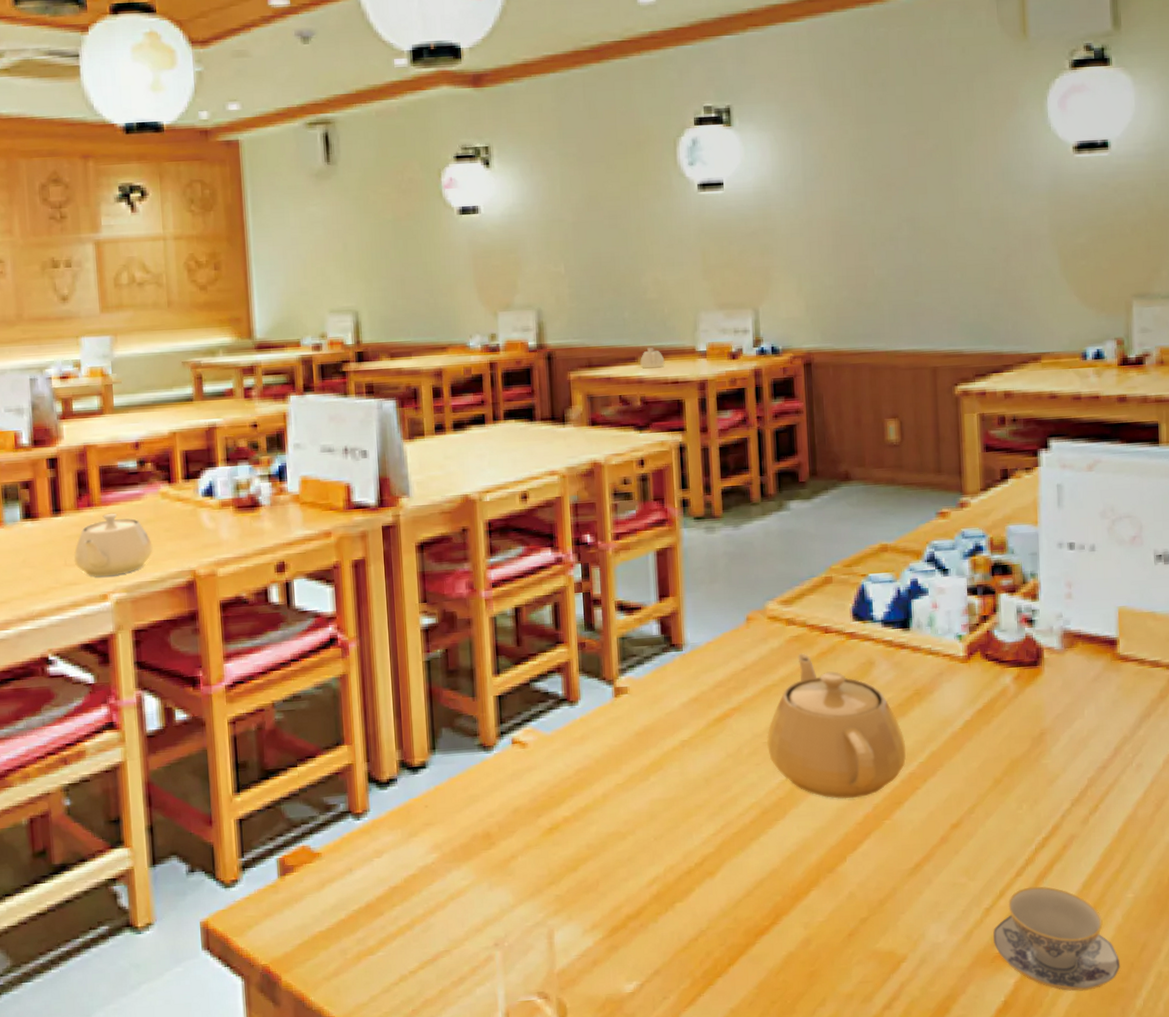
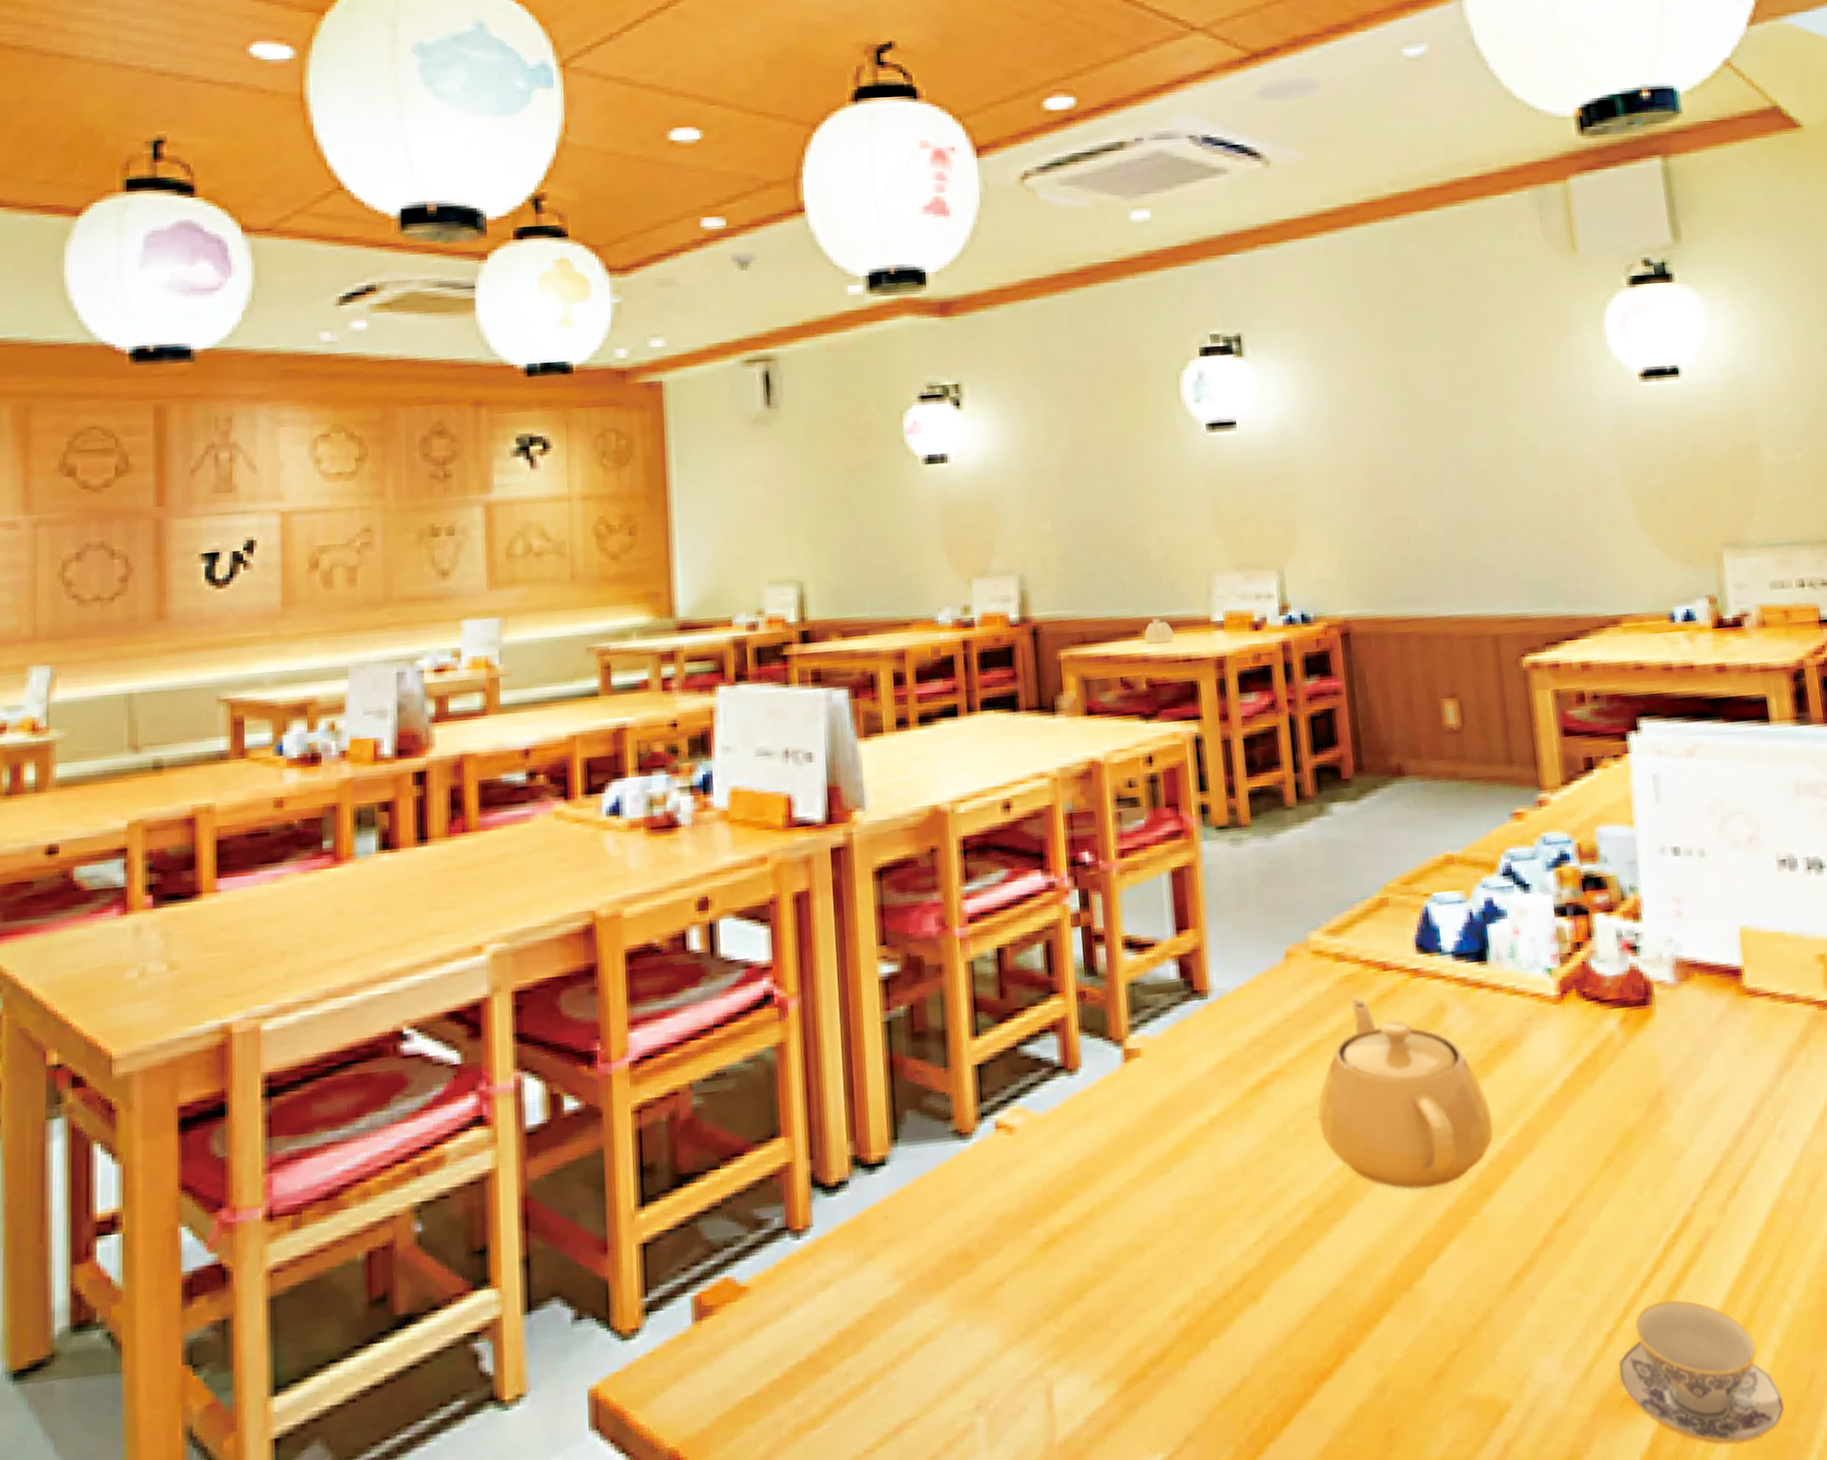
teapot: present [73,513,153,577] -> none [441,839,542,924]

